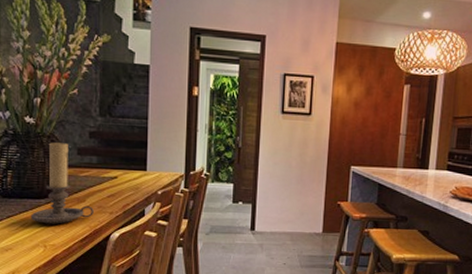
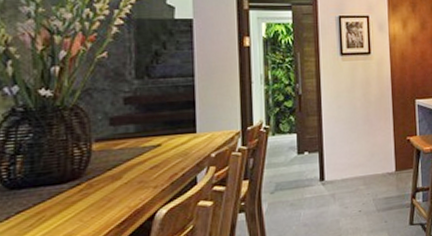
candle holder: present [31,141,94,224] -> none [50,113,133,214]

